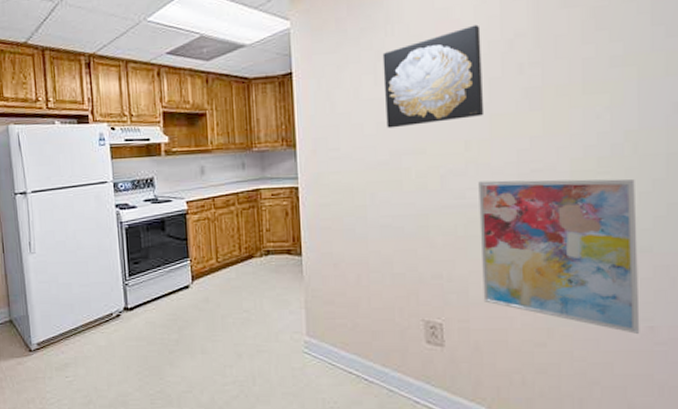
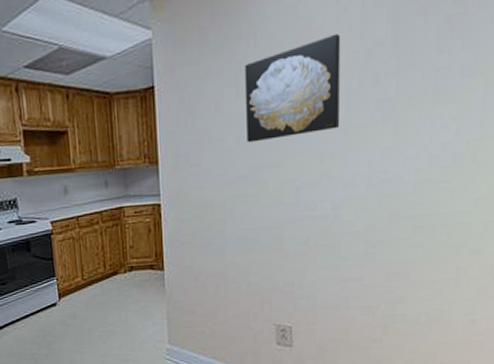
wall art: present [478,178,640,335] -> none [329,186,472,328]

